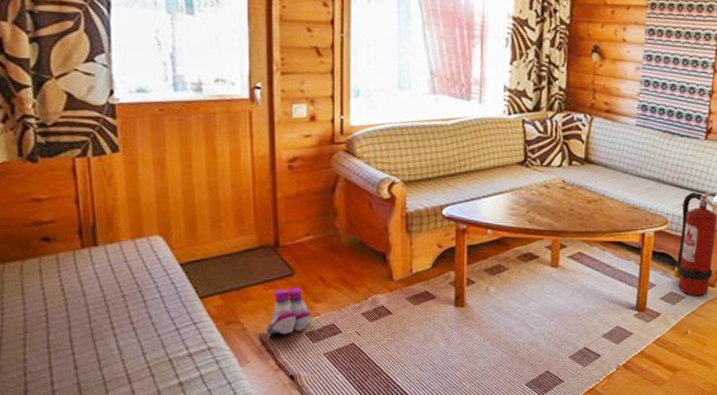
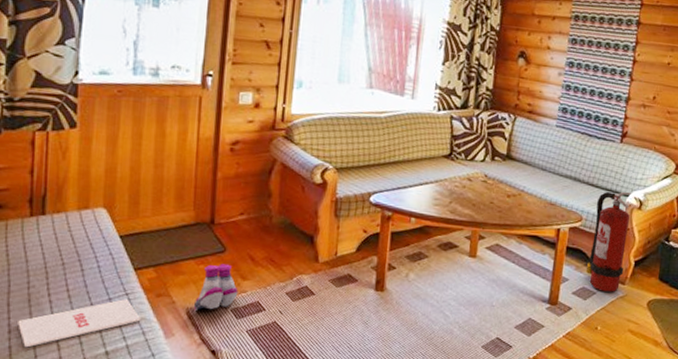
magazine: none [83,329,213,383] -> present [18,299,142,348]

